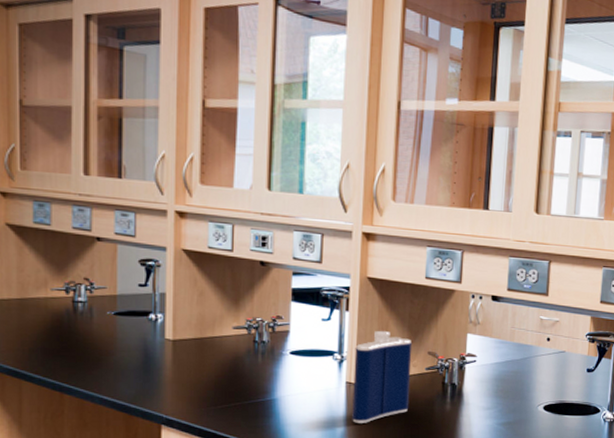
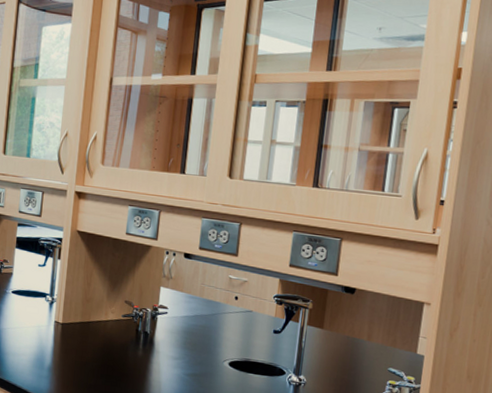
flask: present [352,330,413,423] -> none [58,278,112,360]

